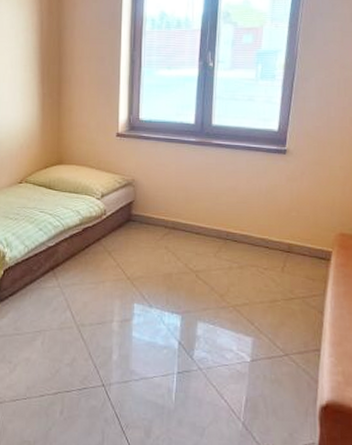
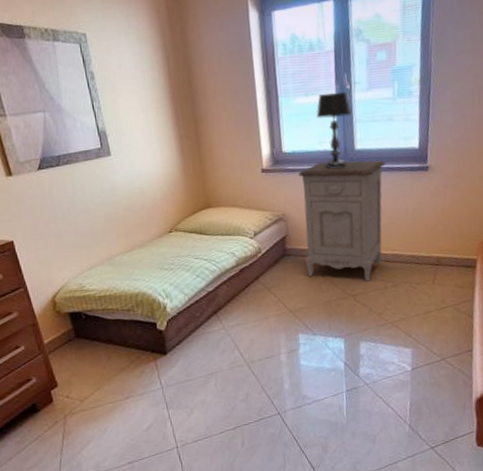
nightstand: none [149,133,242,259] -> present [298,160,385,282]
table lamp: none [176,68,213,141] -> present [316,91,353,169]

